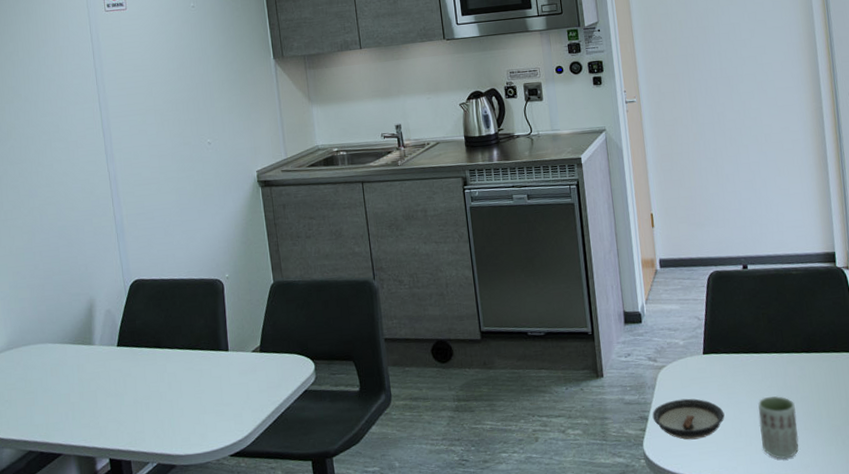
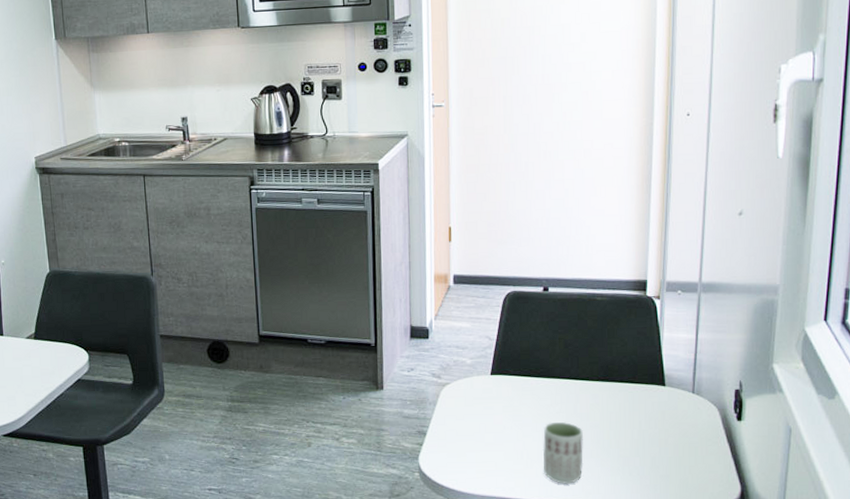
saucer: present [652,398,725,440] -> none [431,417,507,458]

